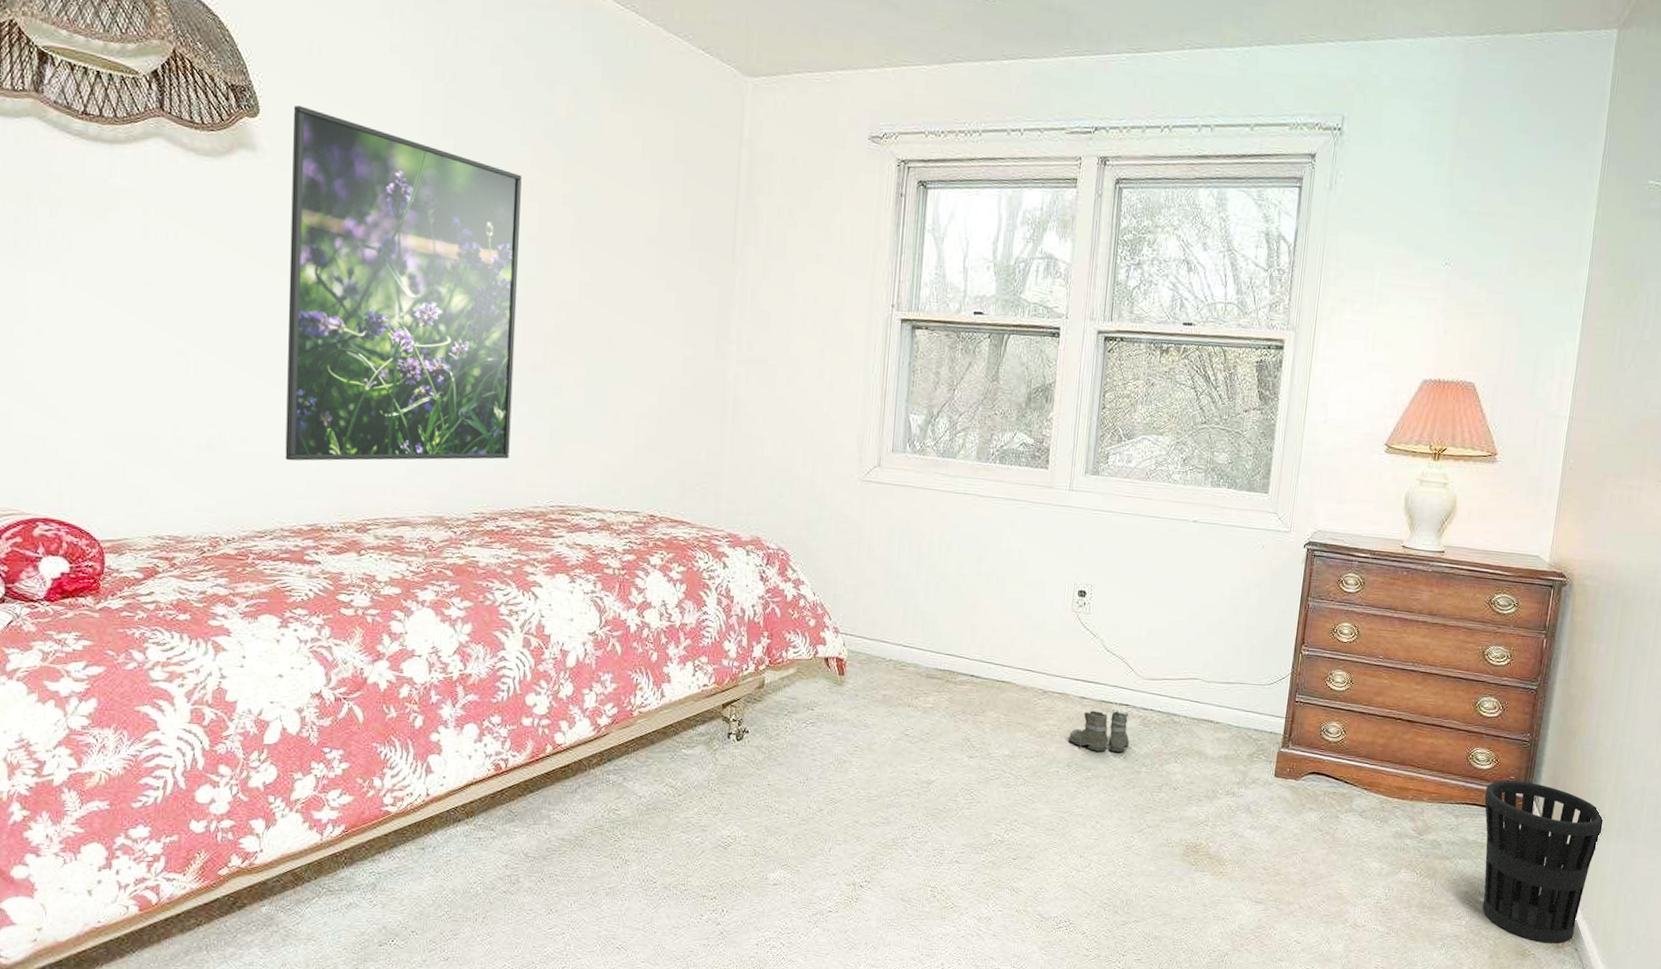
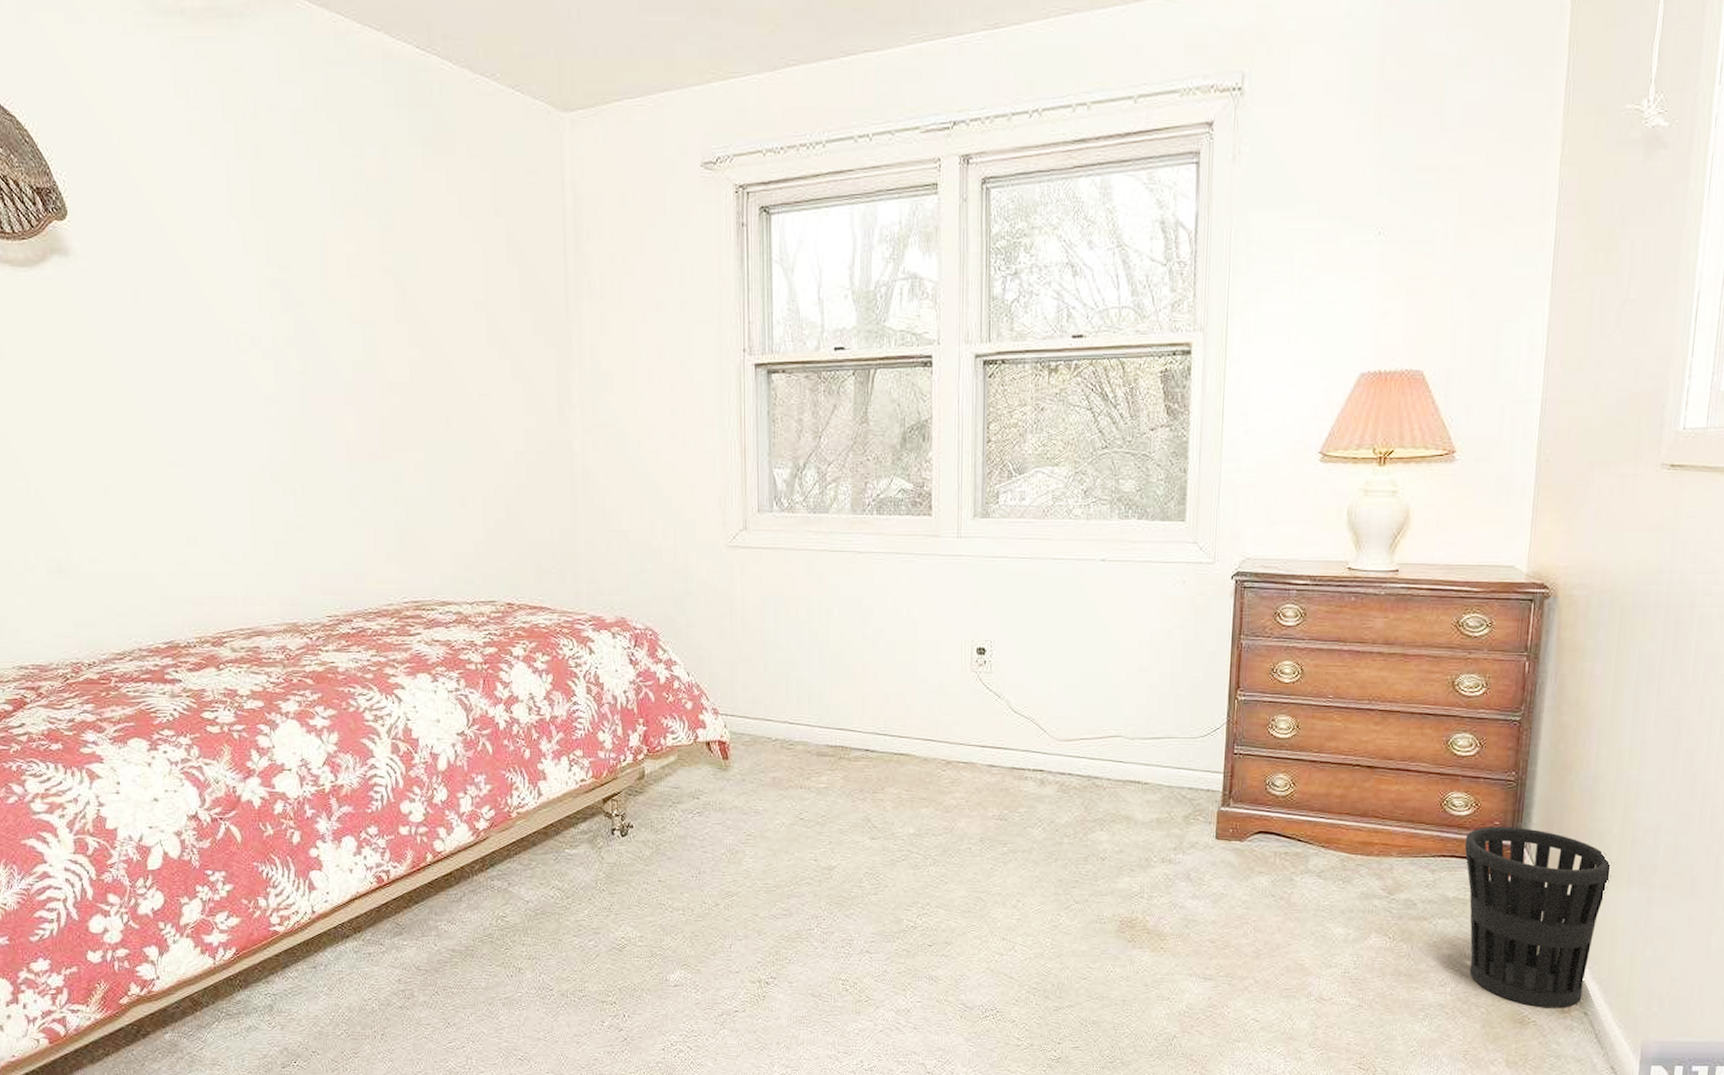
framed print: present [285,105,522,461] -> none [100,202,357,578]
boots: present [1068,710,1132,752] -> none [979,778,1051,824]

